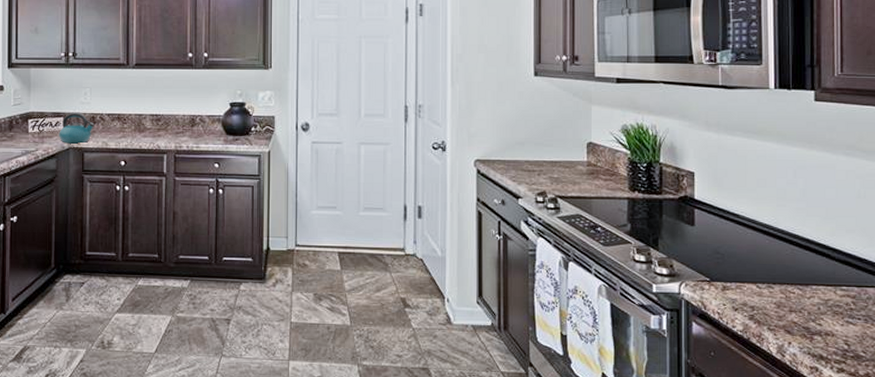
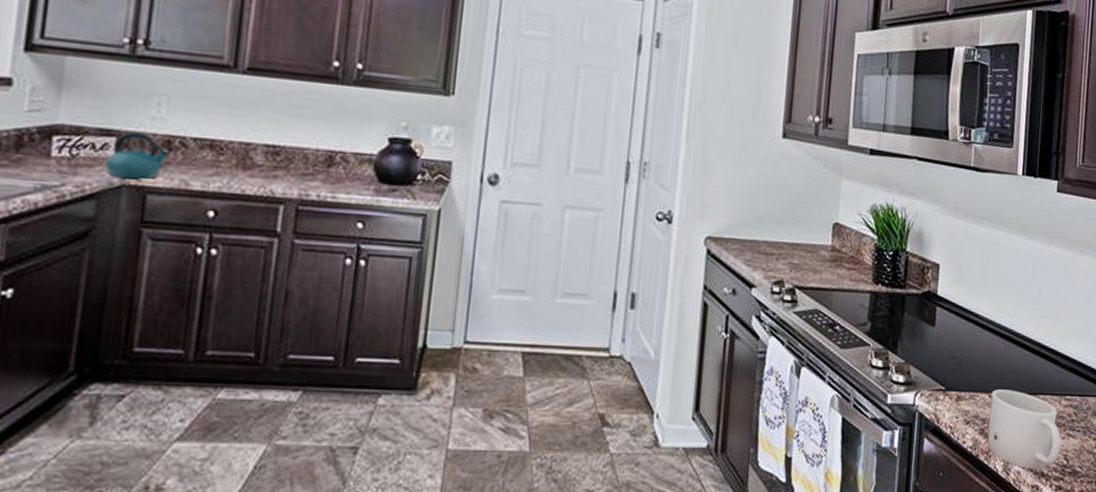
mug: none [758,280,840,353] -> present [987,389,1061,470]

